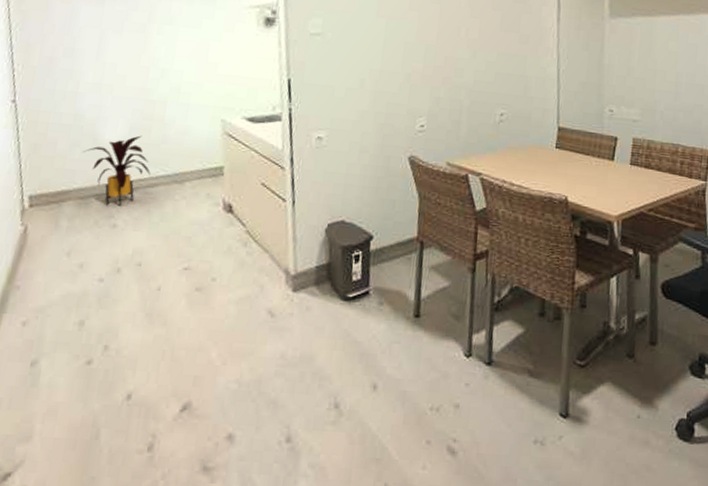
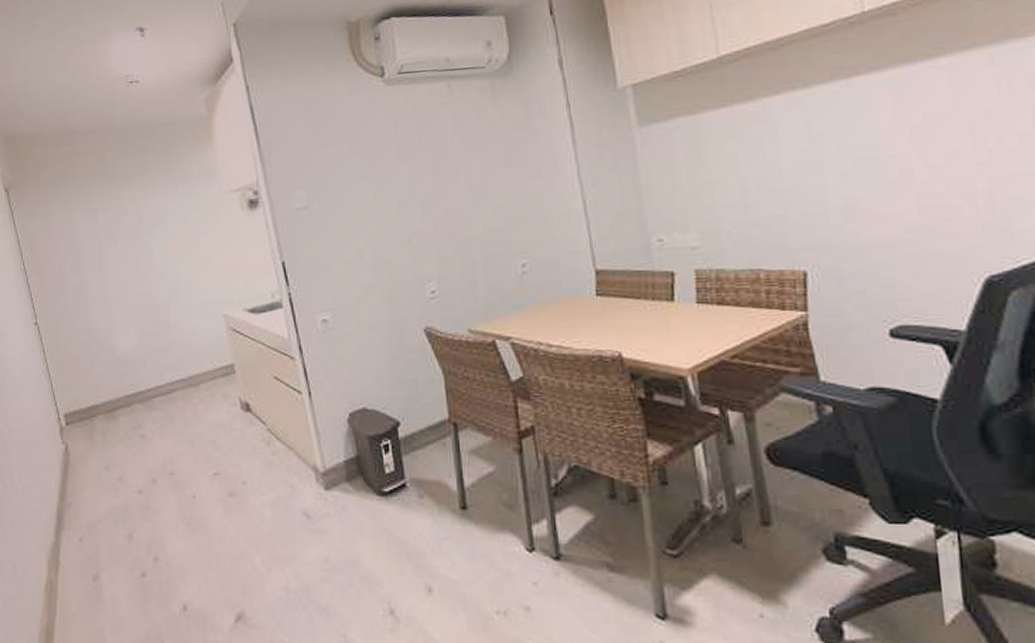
house plant: present [82,135,151,206] -> none [102,342,166,416]

